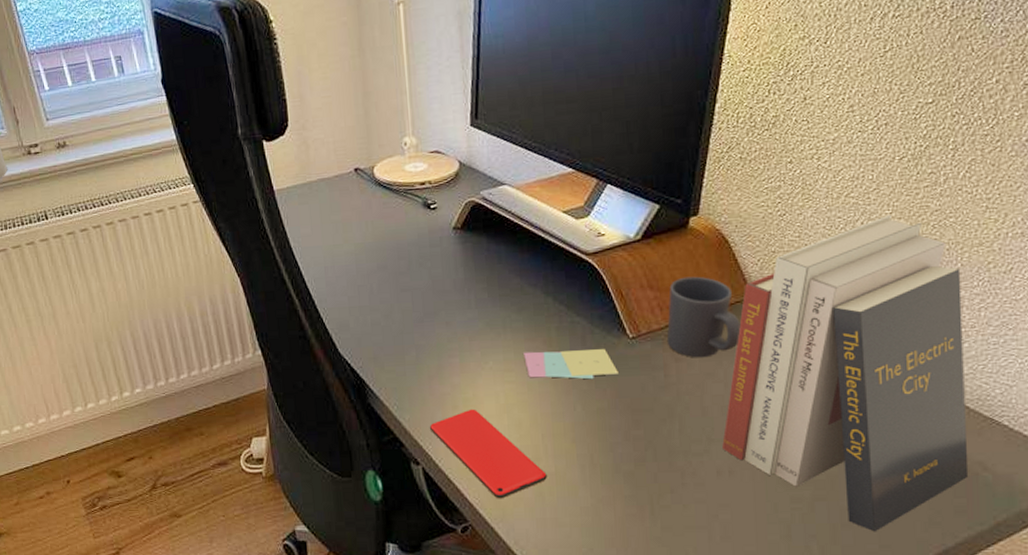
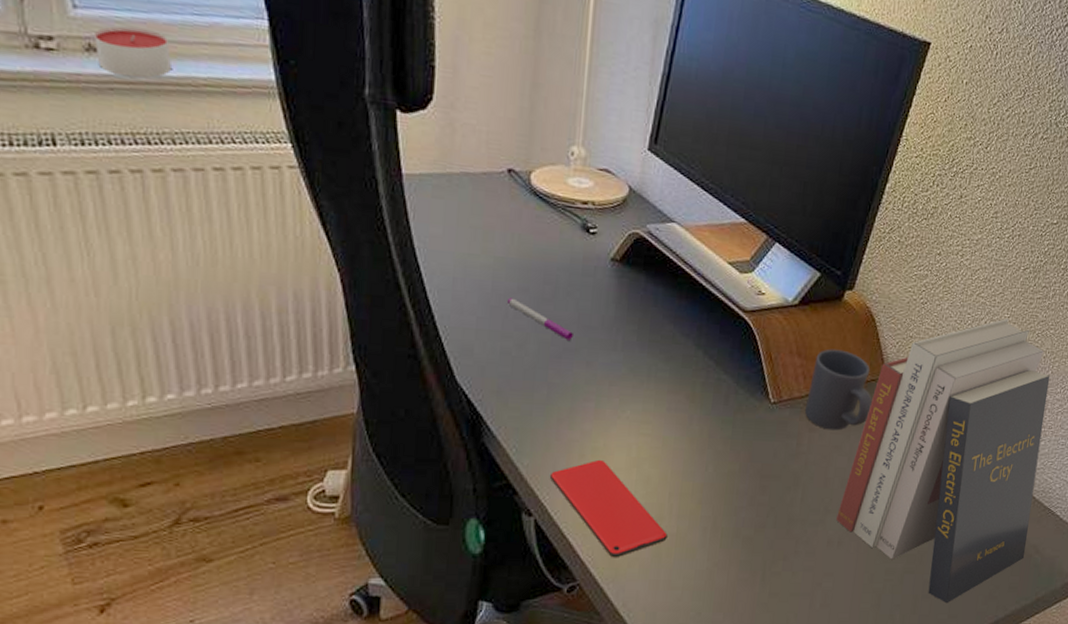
candle: none [61,123,109,161] -> present [95,26,171,79]
pen: none [370,276,431,306] -> present [506,297,573,341]
sticky notes: present [523,349,619,380] -> none [664,404,755,441]

